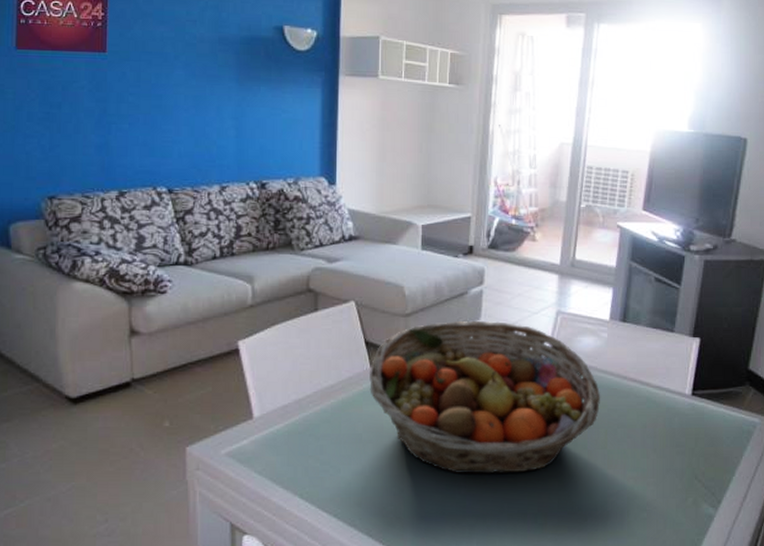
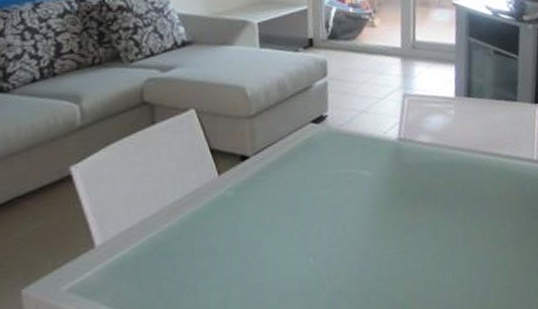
fruit basket: present [369,320,601,475] -> none [217,111,455,272]

